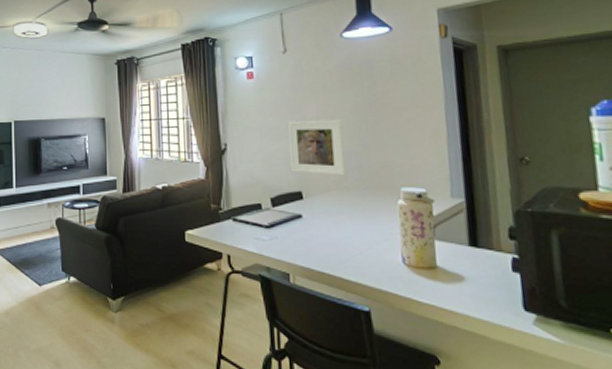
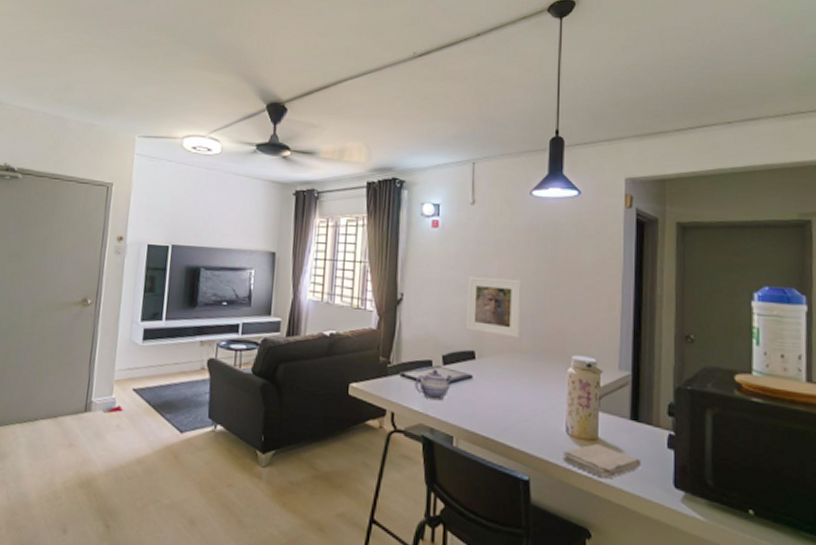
teapot: none [246,211,283,241] -> present [414,368,453,401]
washcloth: none [402,272,487,306] -> present [563,444,642,479]

